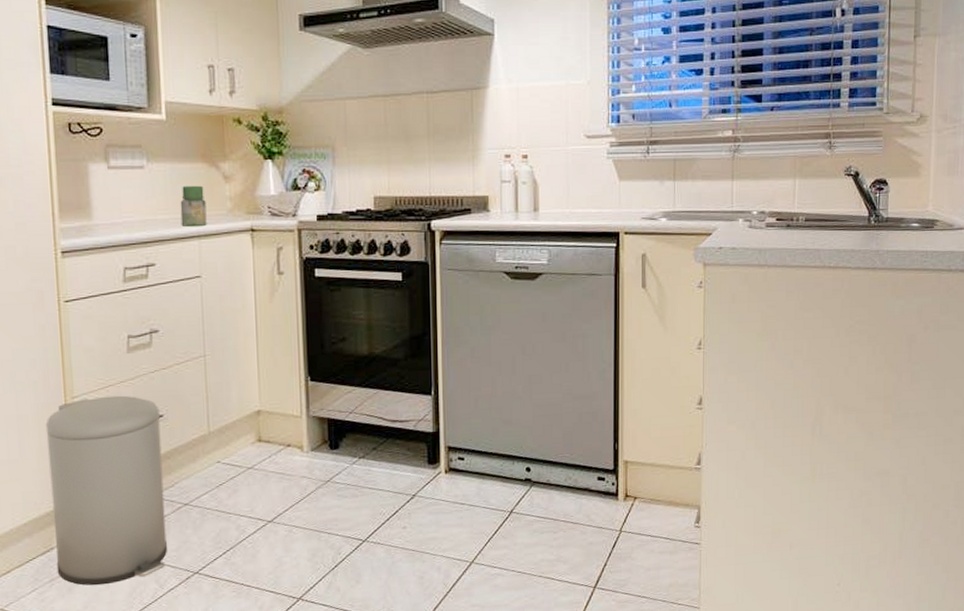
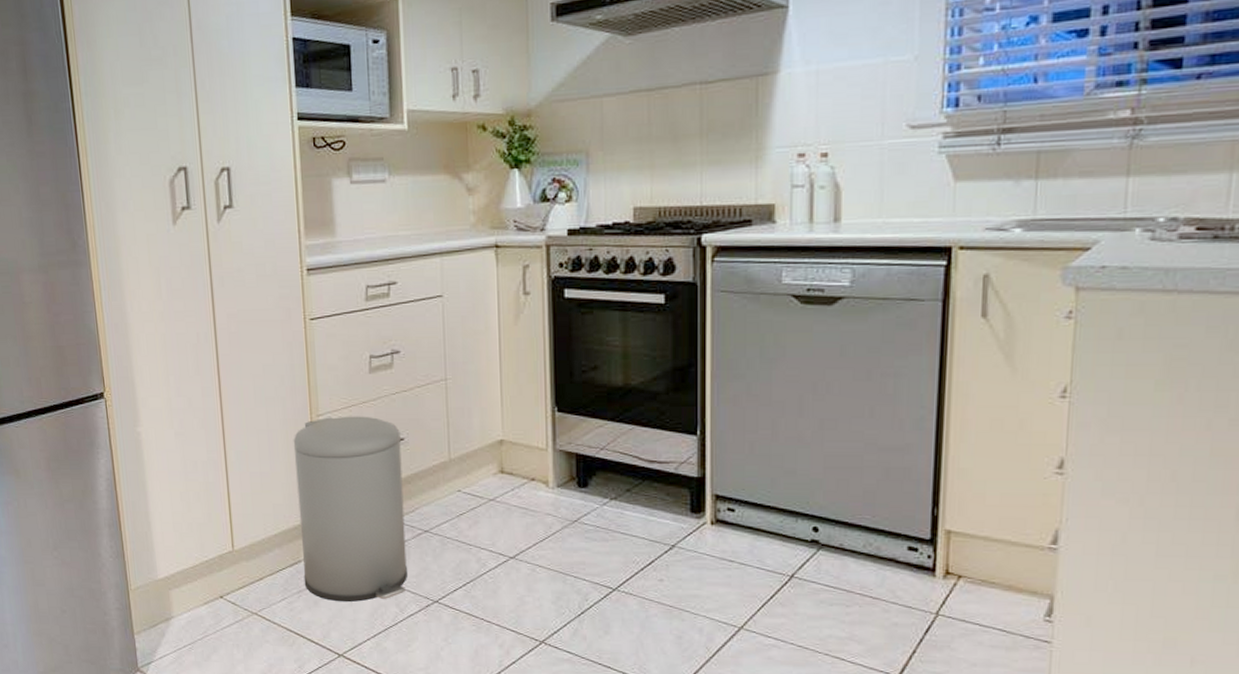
jar: present [180,185,207,228] -> none [422,198,449,244]

